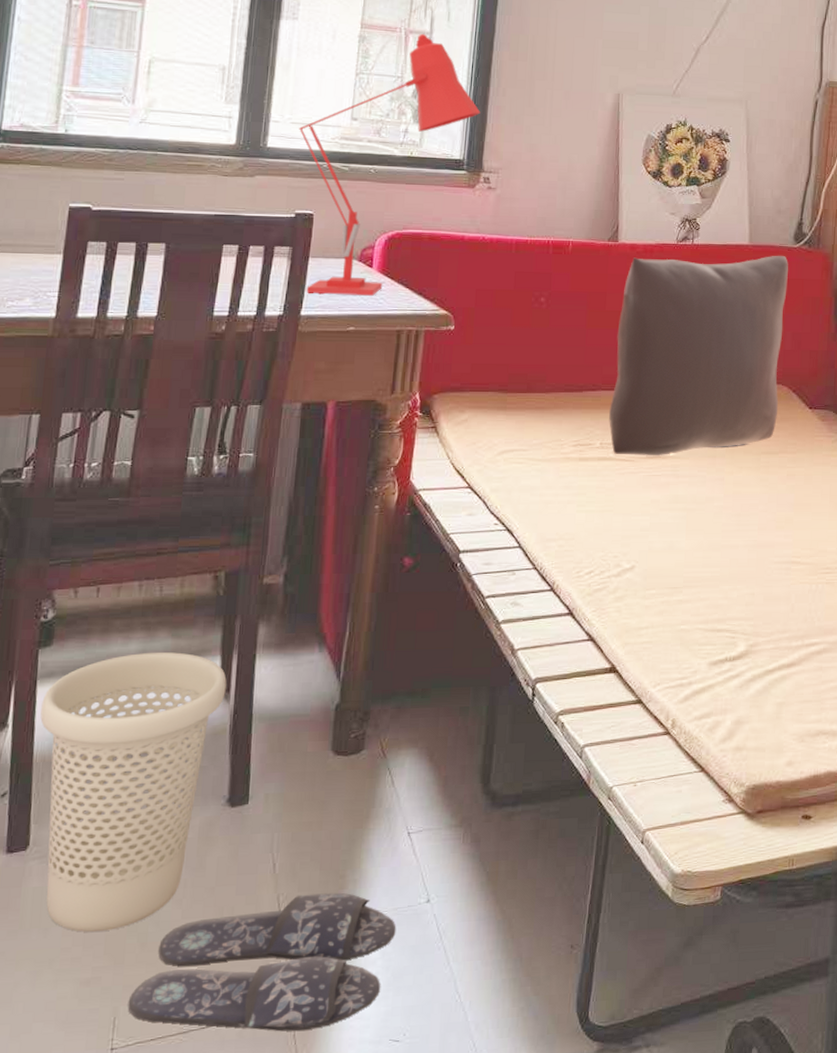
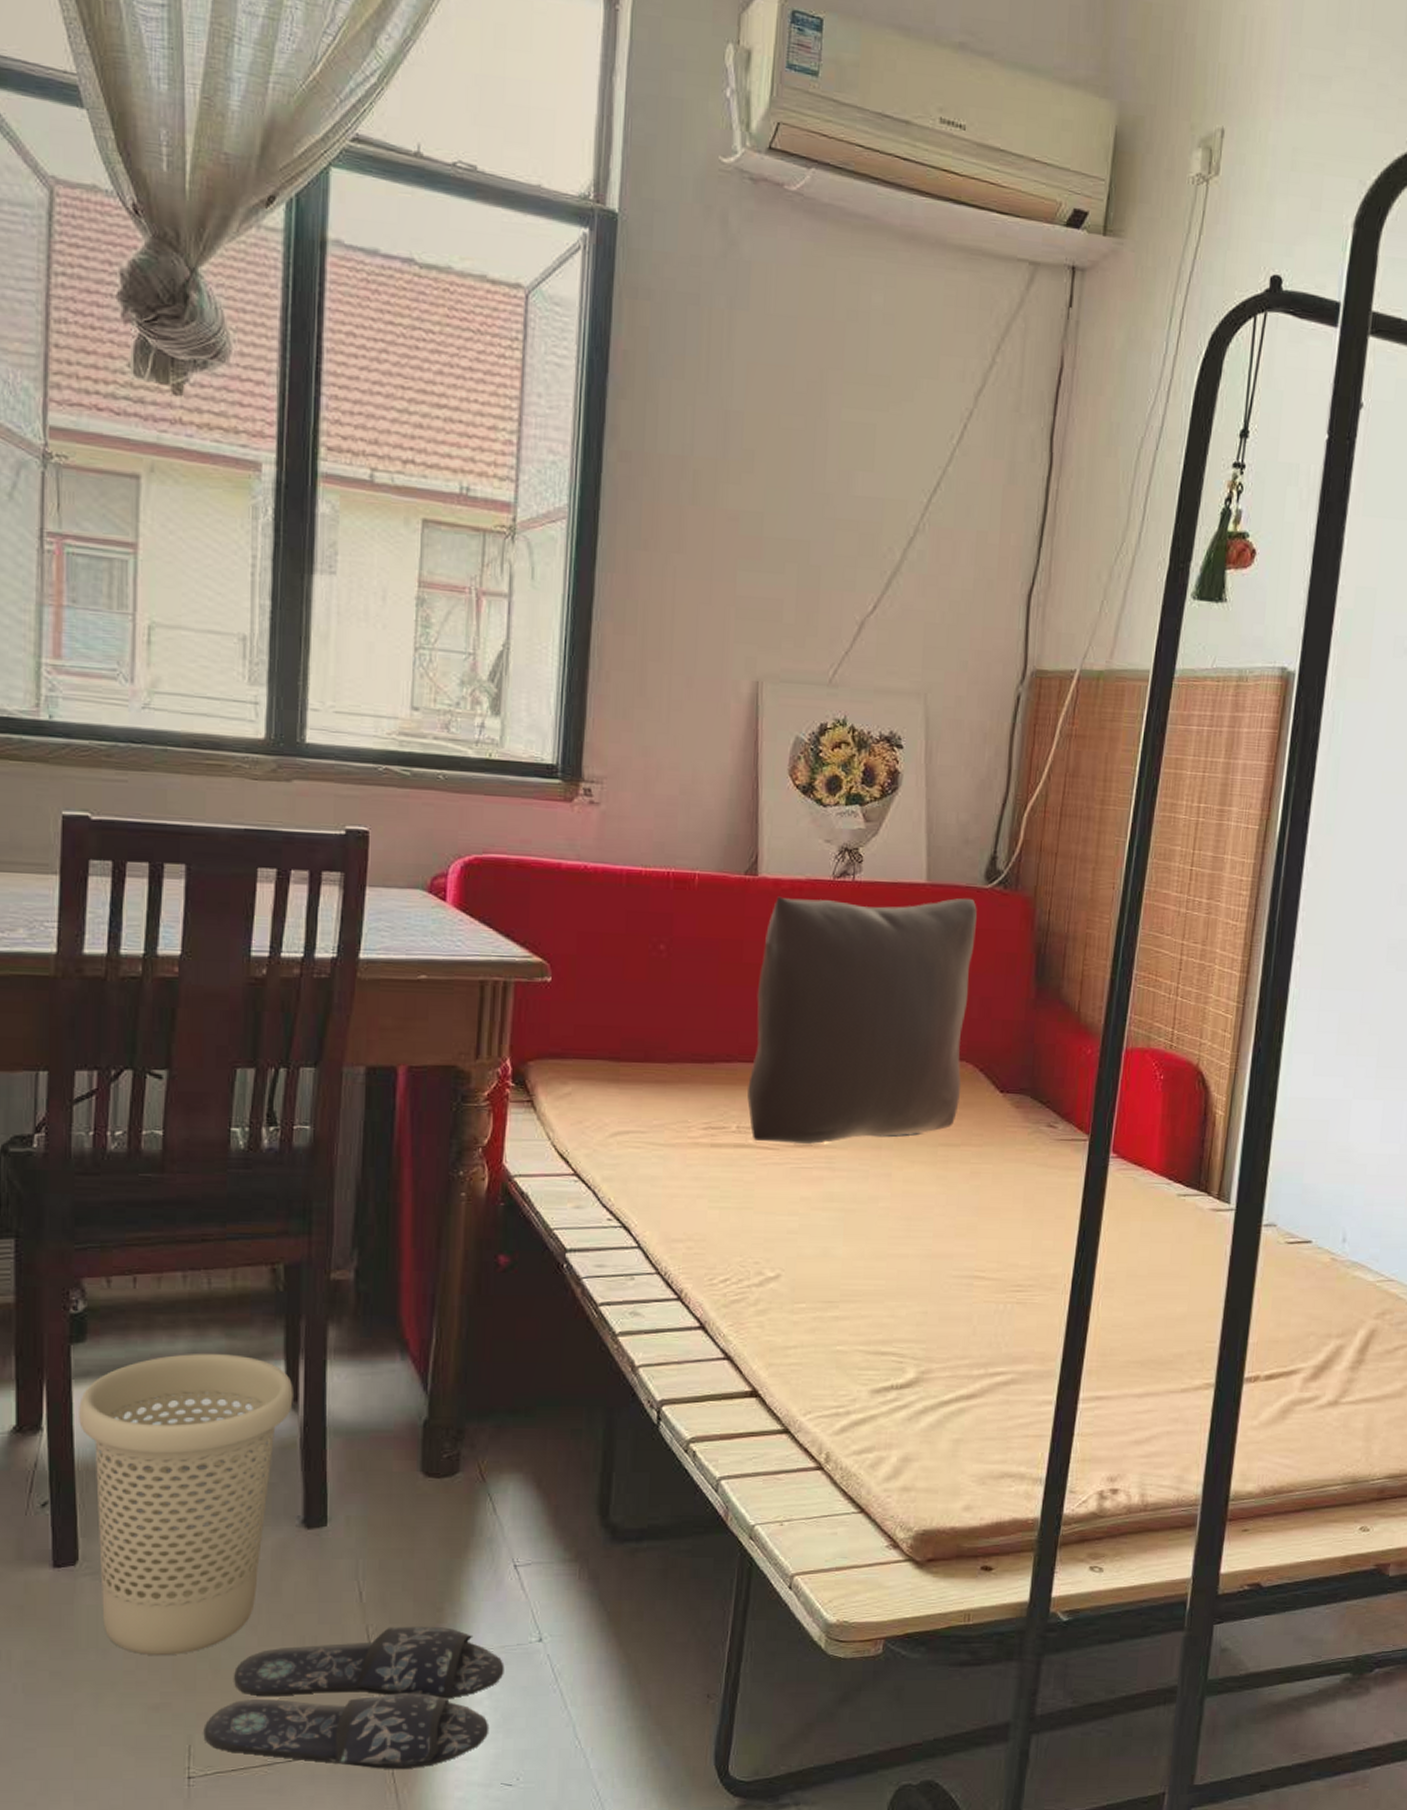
desk lamp: present [299,33,481,296] -> none [345,595,578,937]

